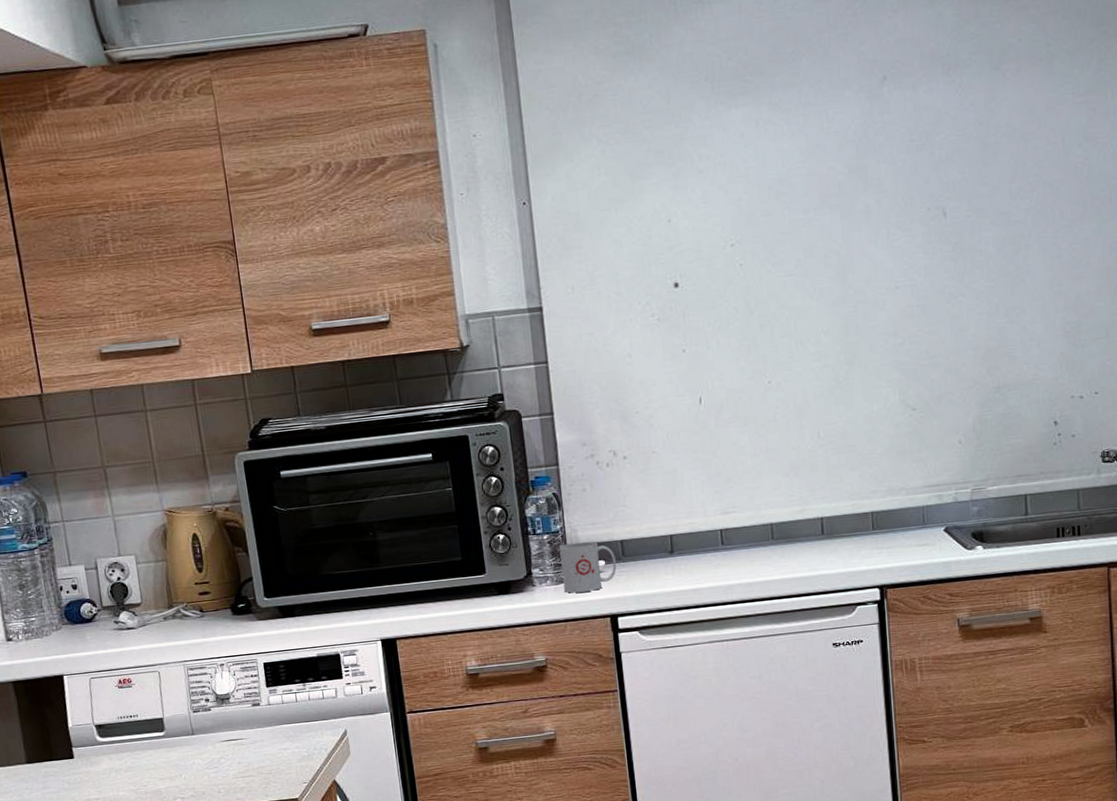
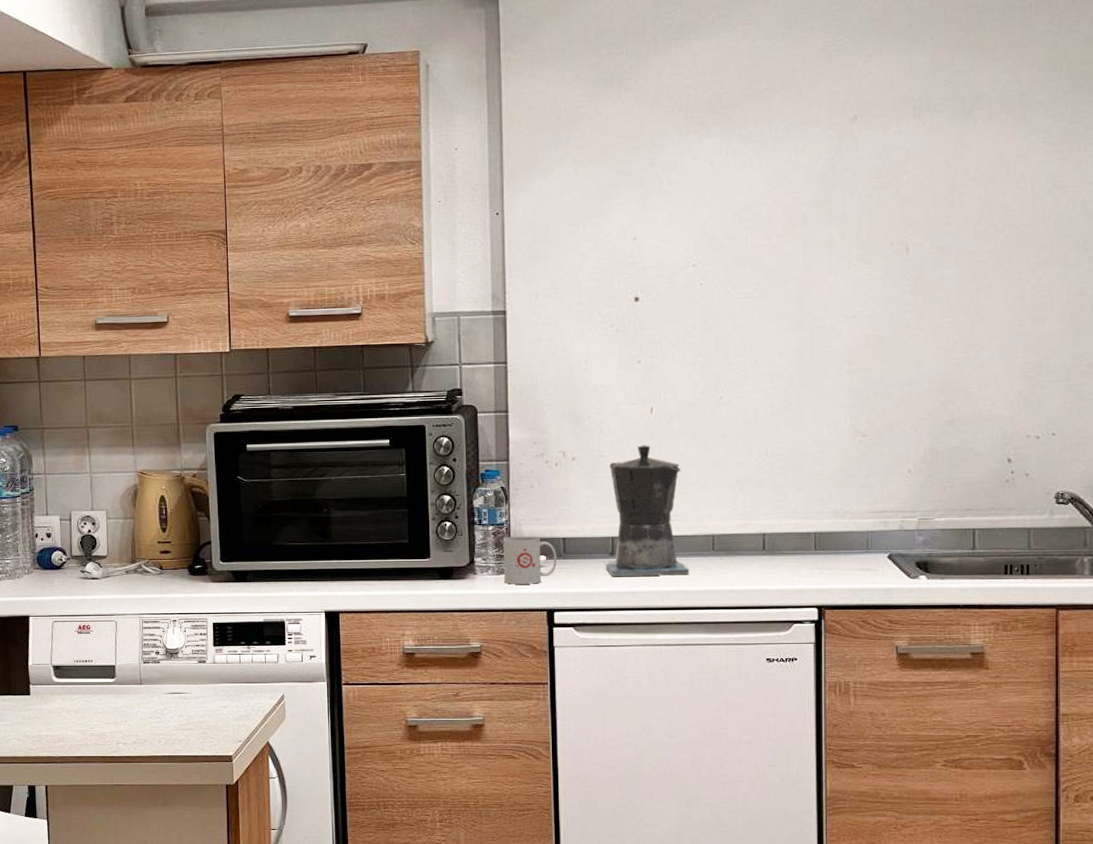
coffee maker: none [662,437,751,575] -> present [604,445,690,576]

